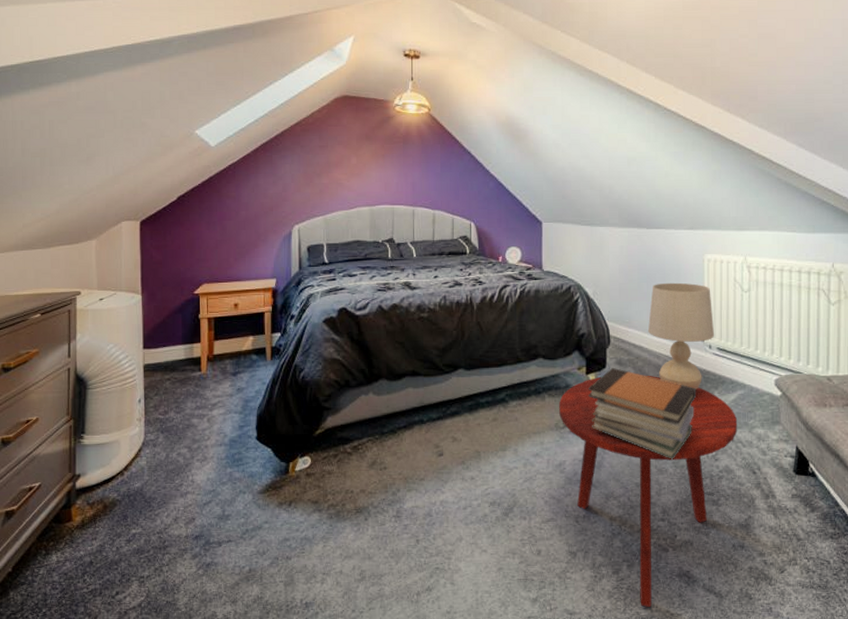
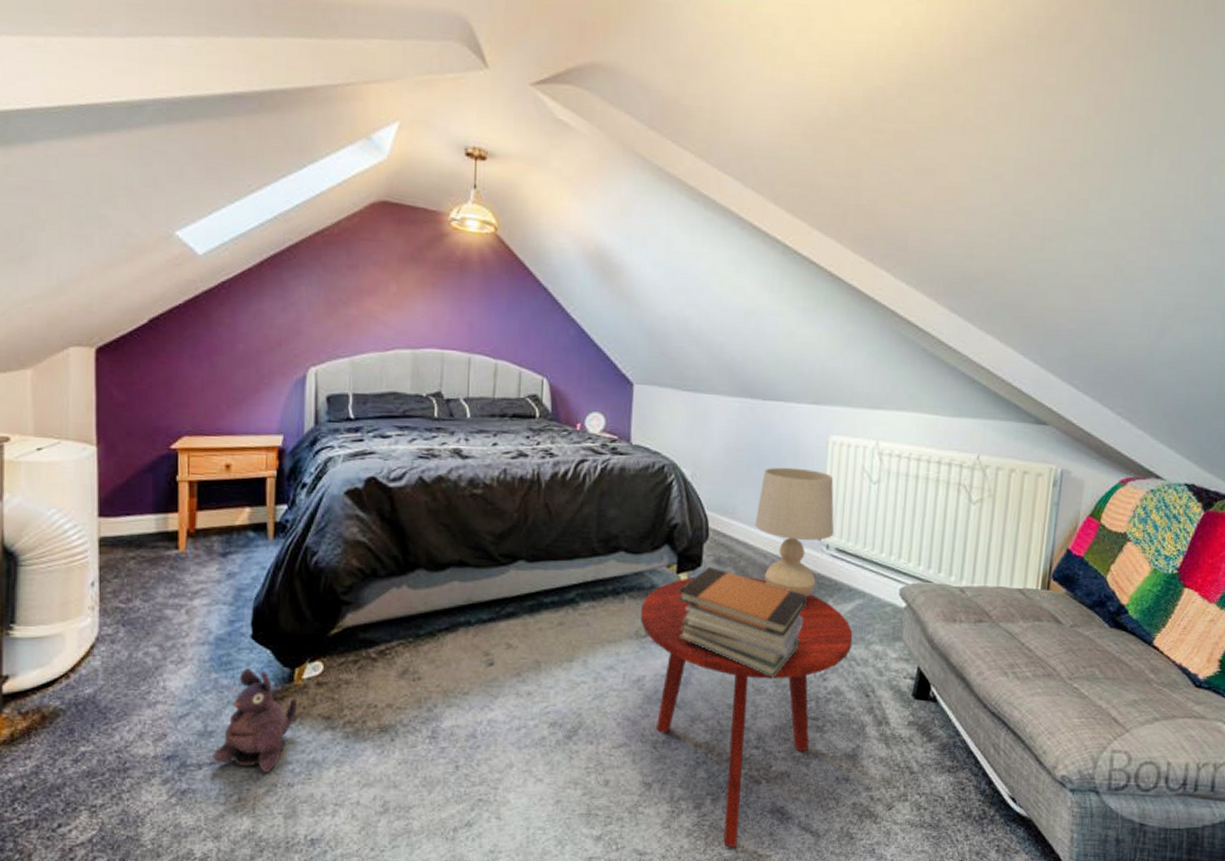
plush toy: none [229,464,293,548] -> present [213,668,298,773]

